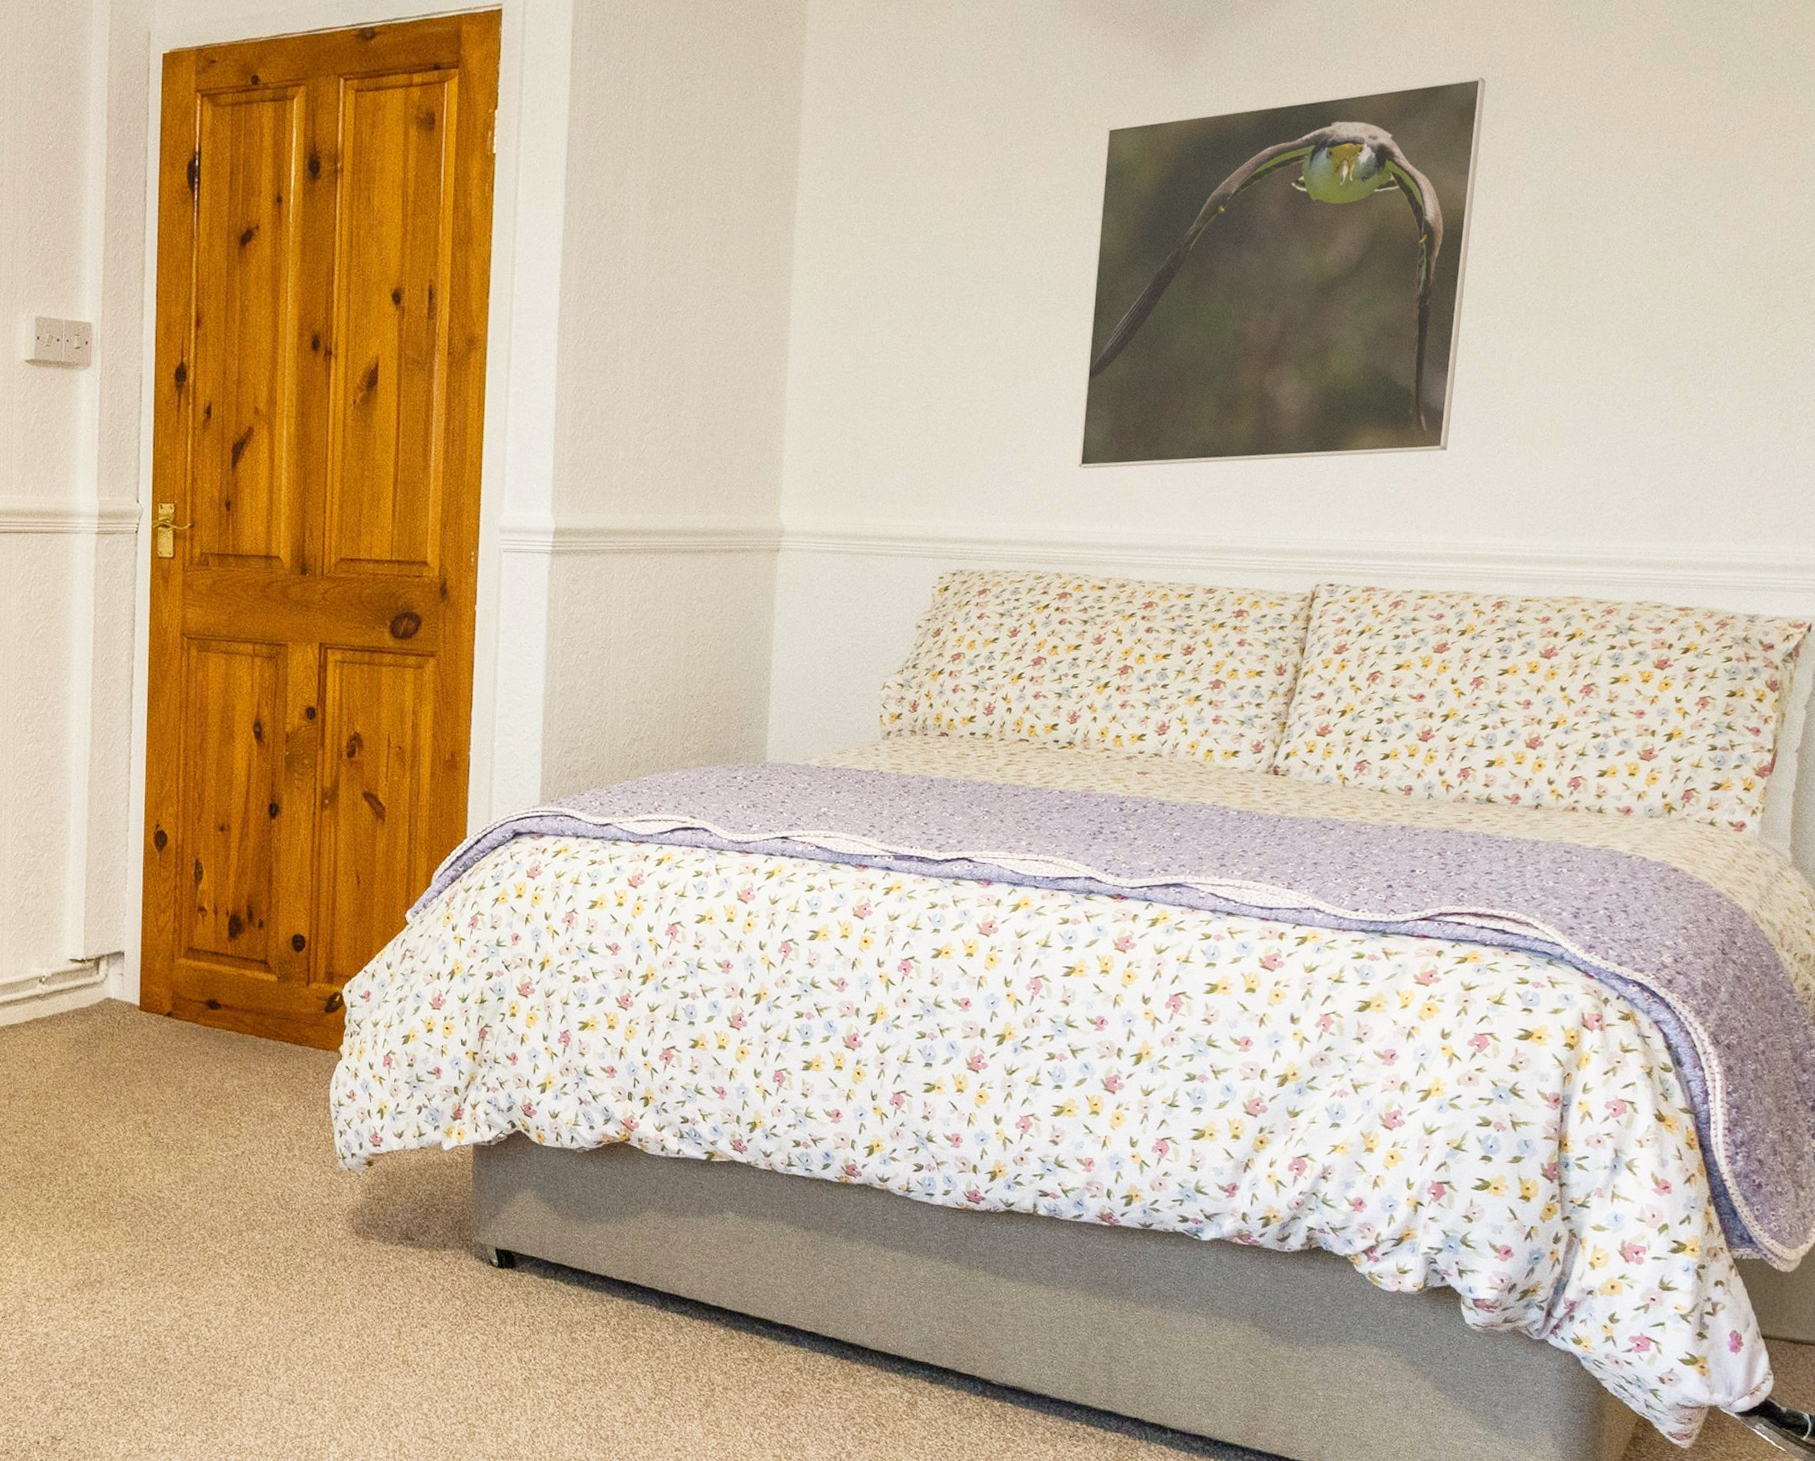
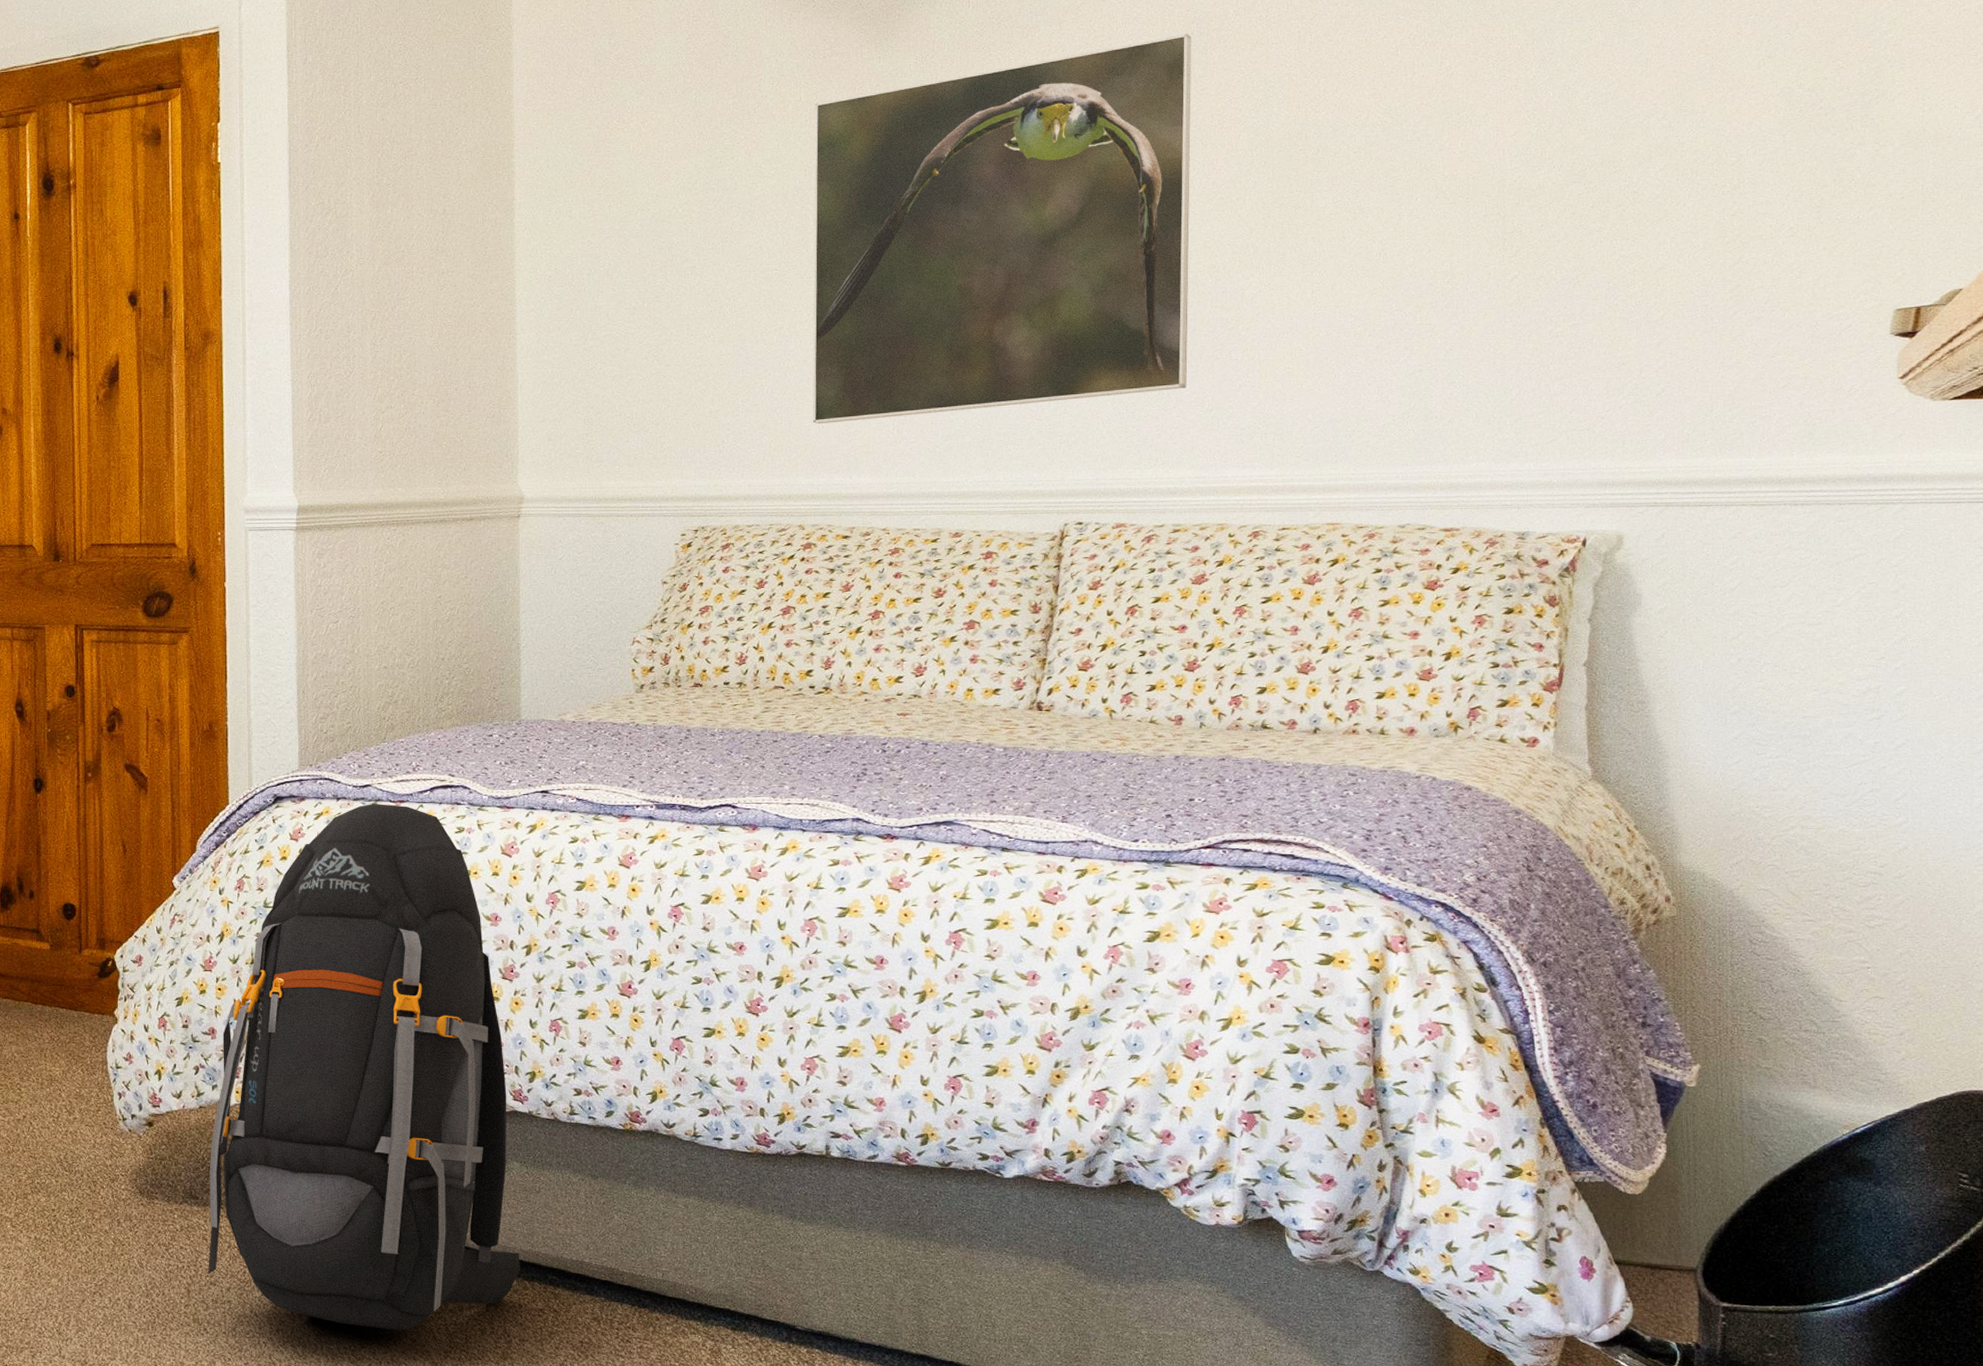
backpack: none [420,843,729,1376] -> present [208,804,520,1330]

